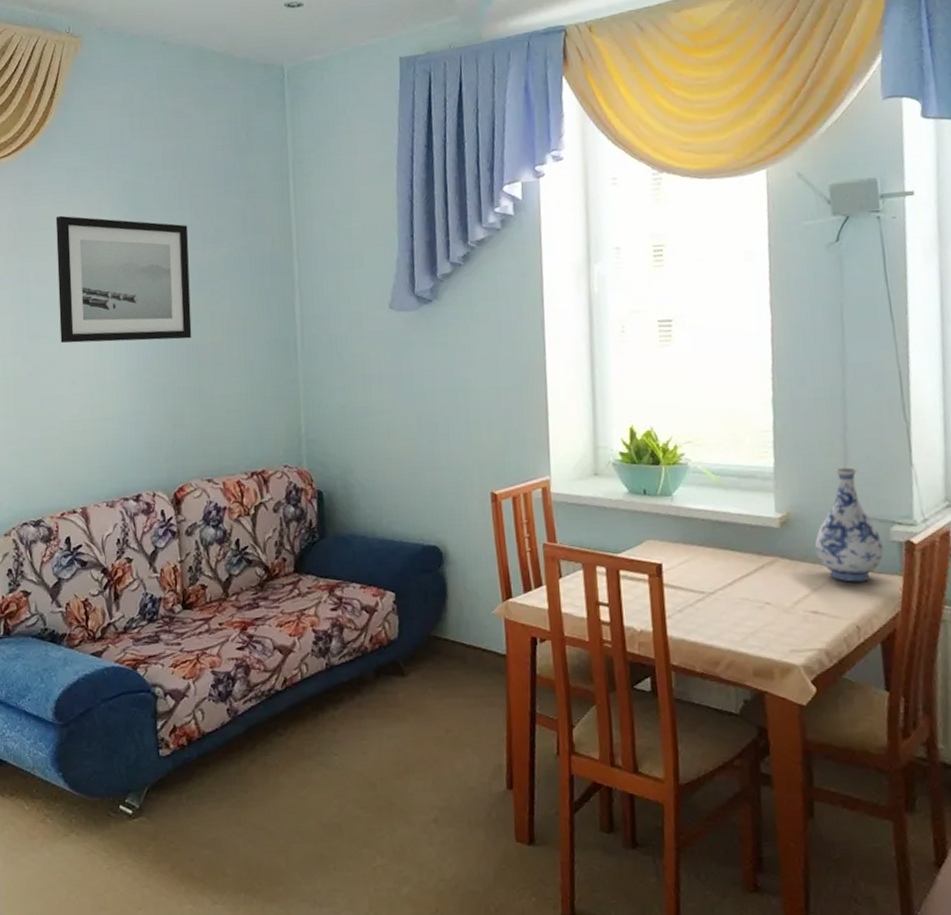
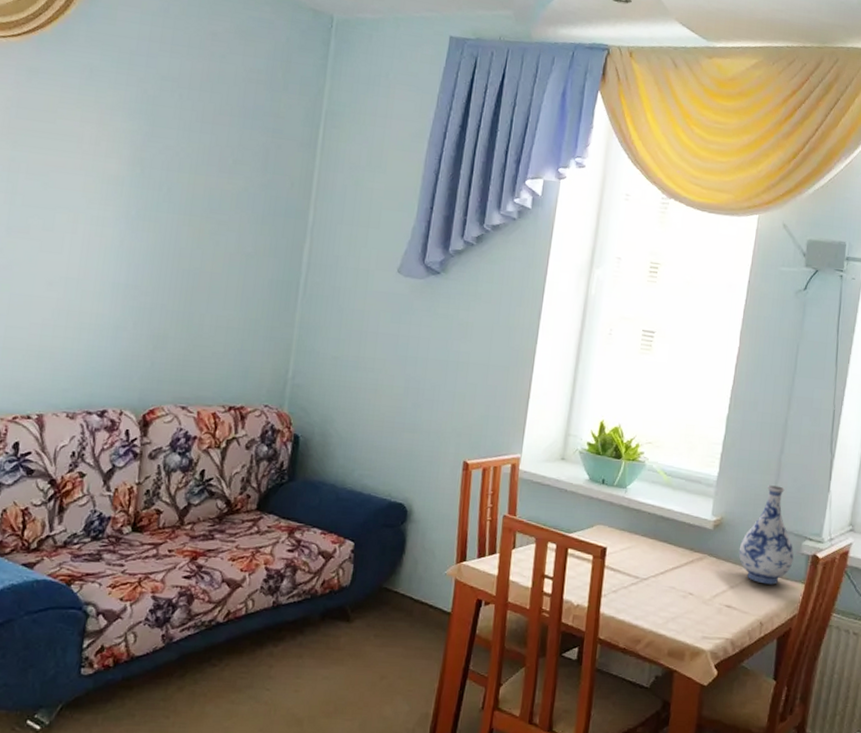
wall art: present [55,215,192,344] -> none [43,111,206,264]

